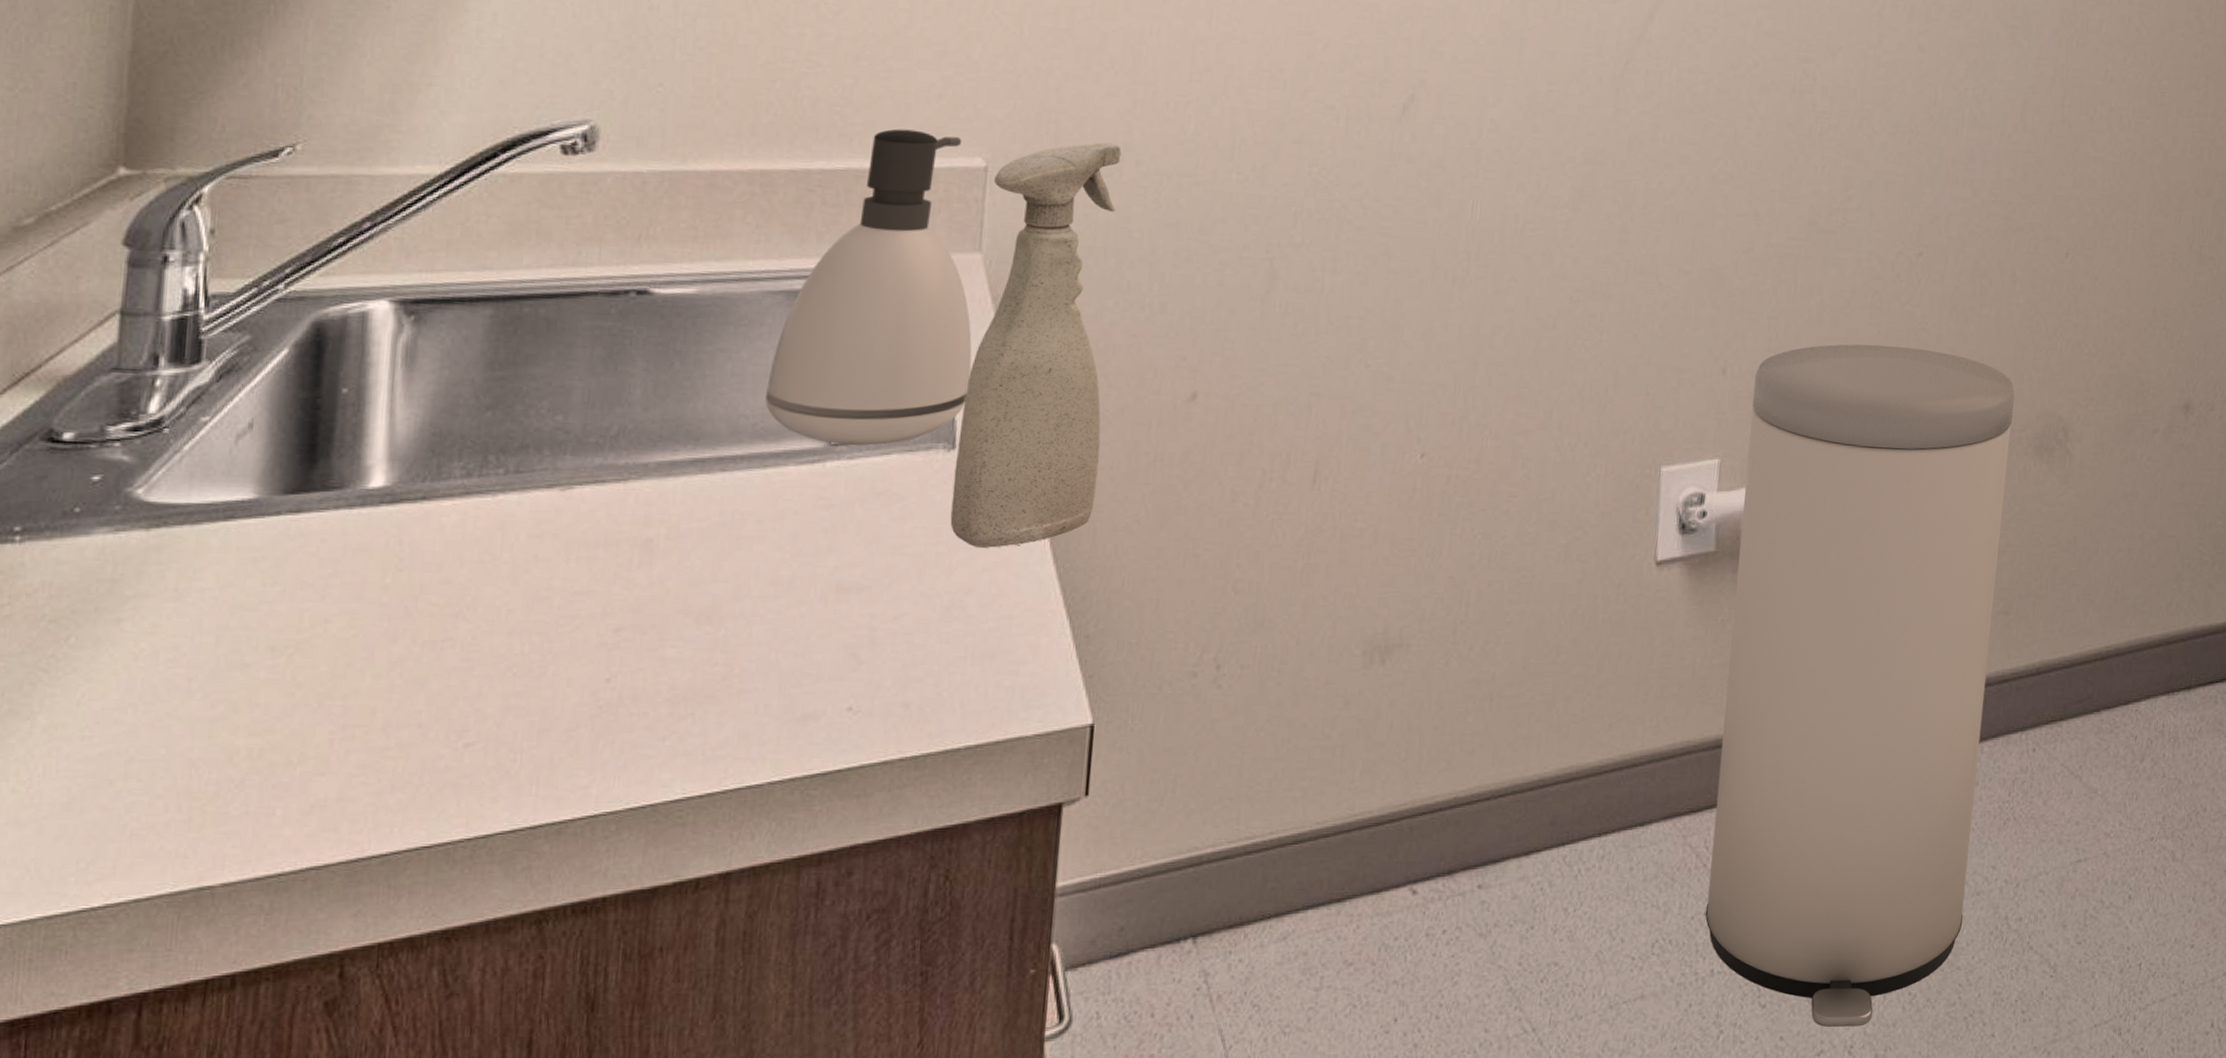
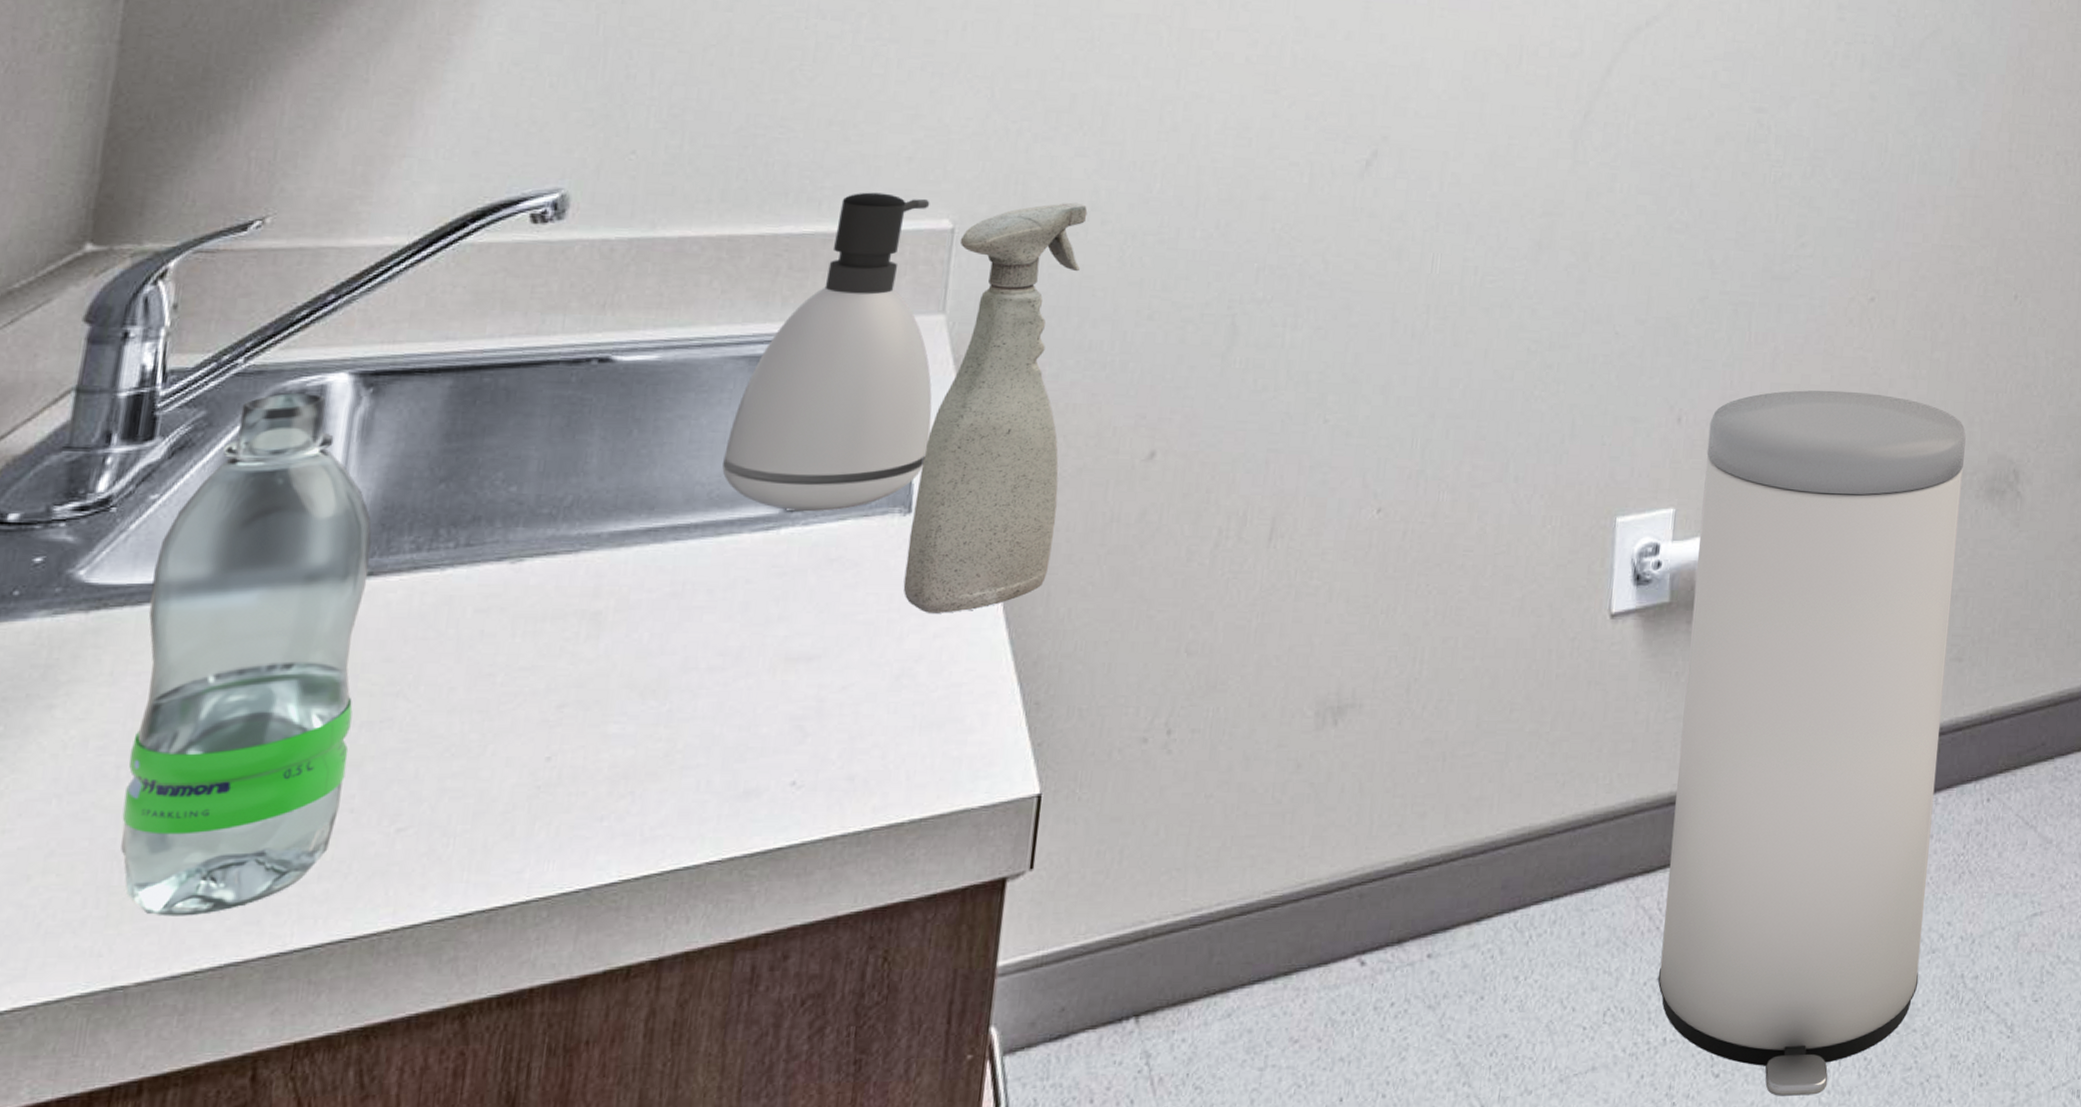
bottle: none [197,320,422,822] -> present [120,393,372,917]

